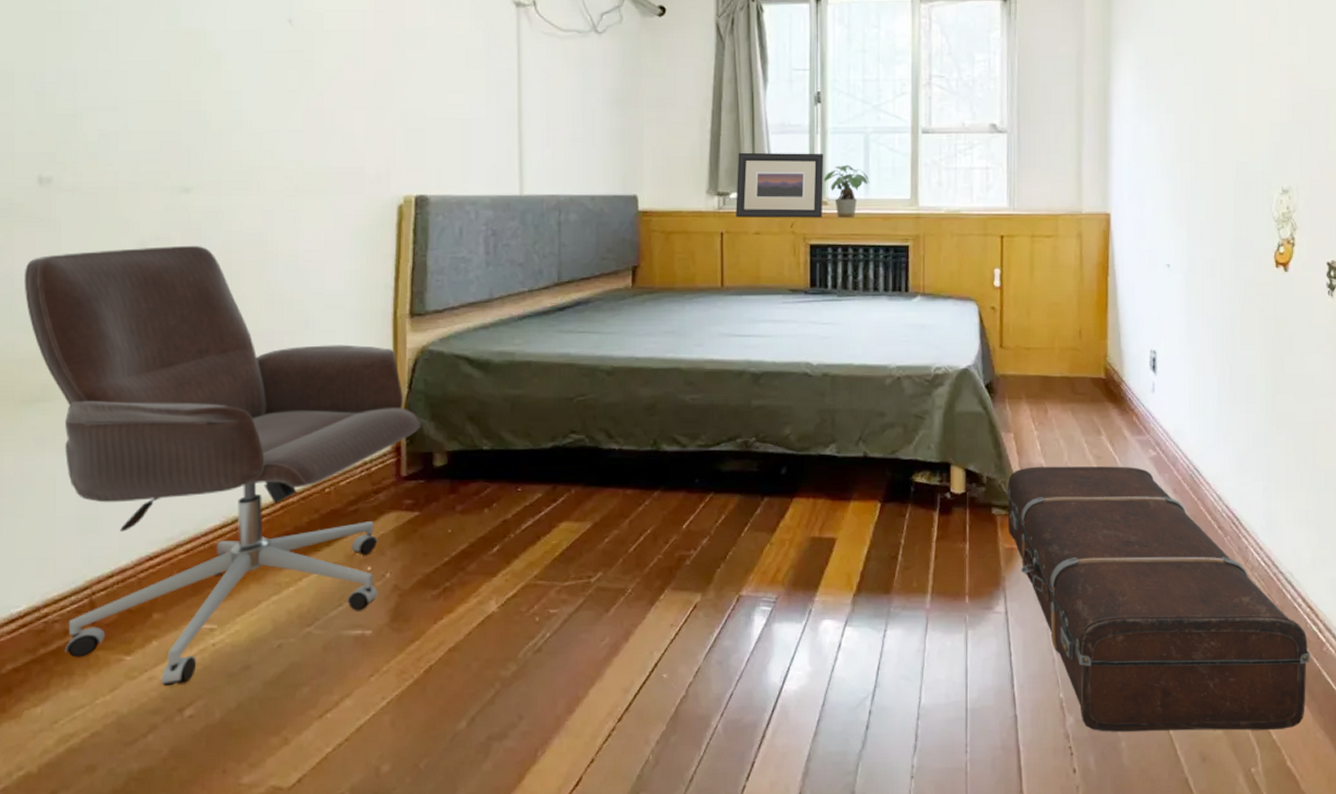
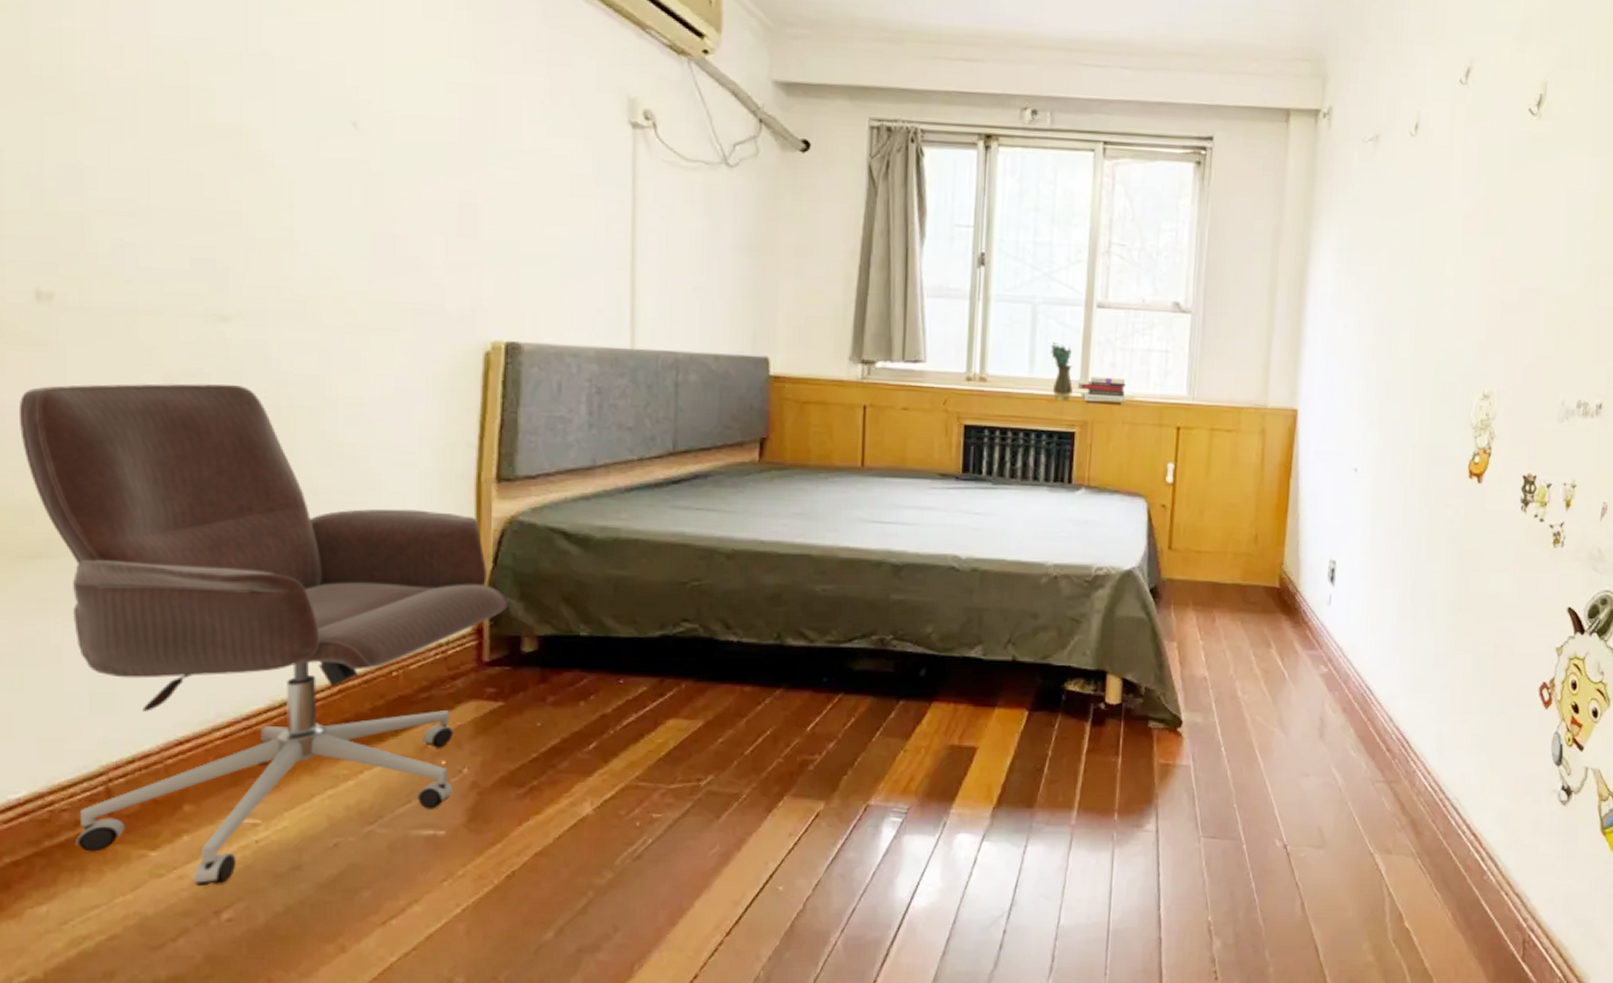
picture frame: present [736,152,824,218] -> none [881,316,986,396]
potted plant: present [823,165,870,218] -> none [983,338,1036,397]
vase: none [882,166,905,218] -> present [1050,341,1073,401]
books: none [909,194,954,219] -> present [1078,376,1127,405]
suitcase: present [1006,466,1311,732] -> none [1164,679,1471,958]

